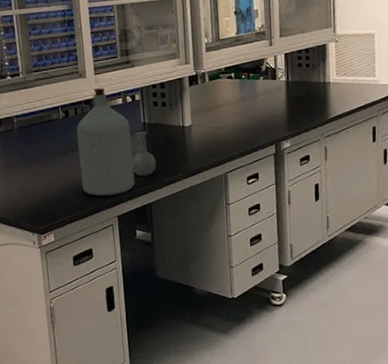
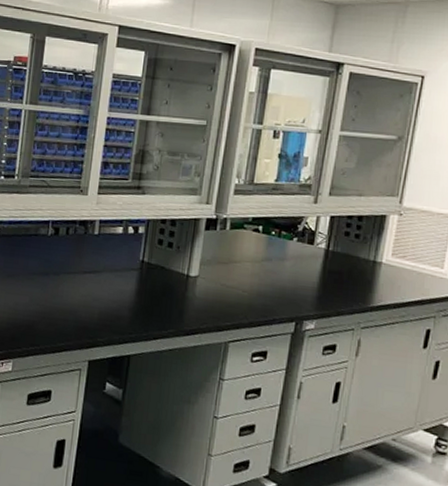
bottle: present [76,87,157,196] -> none [55,209,147,336]

